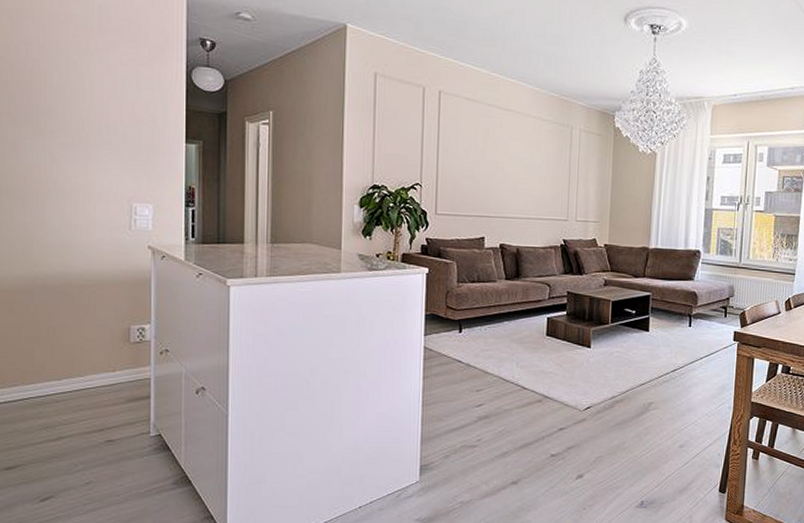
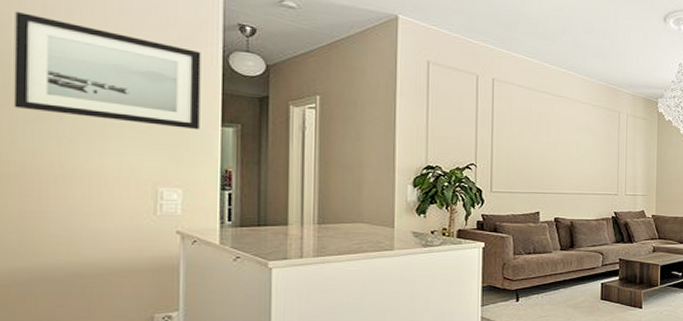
wall art: none [15,32,168,147] -> present [13,12,201,130]

